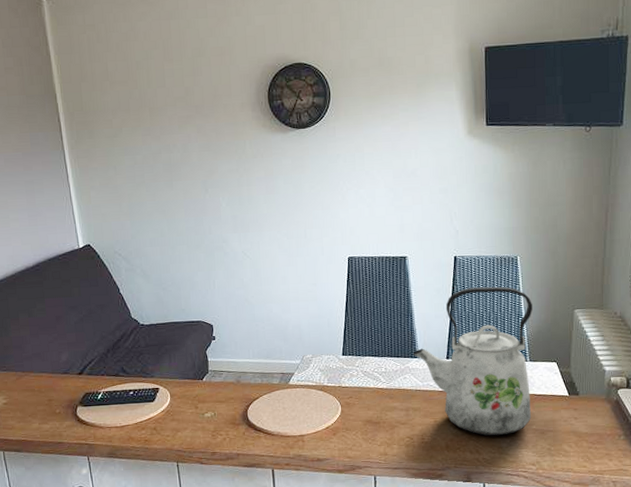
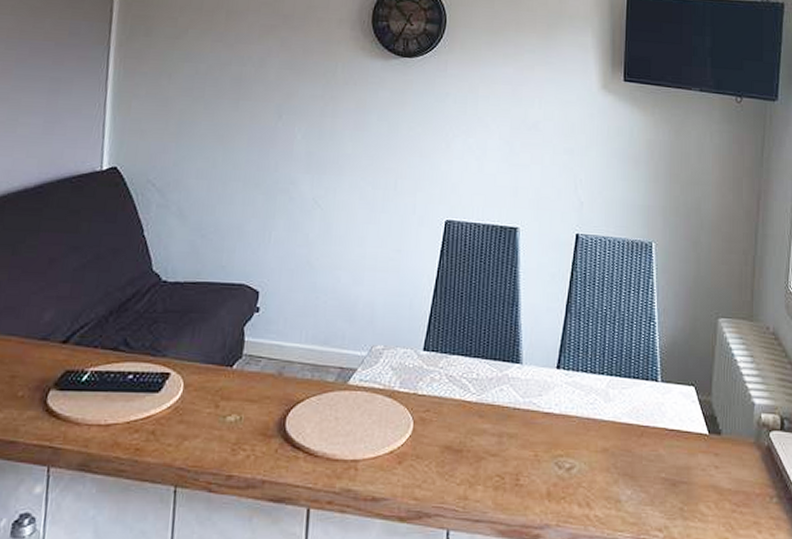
kettle: present [413,286,532,436] -> none [514,276,668,484]

